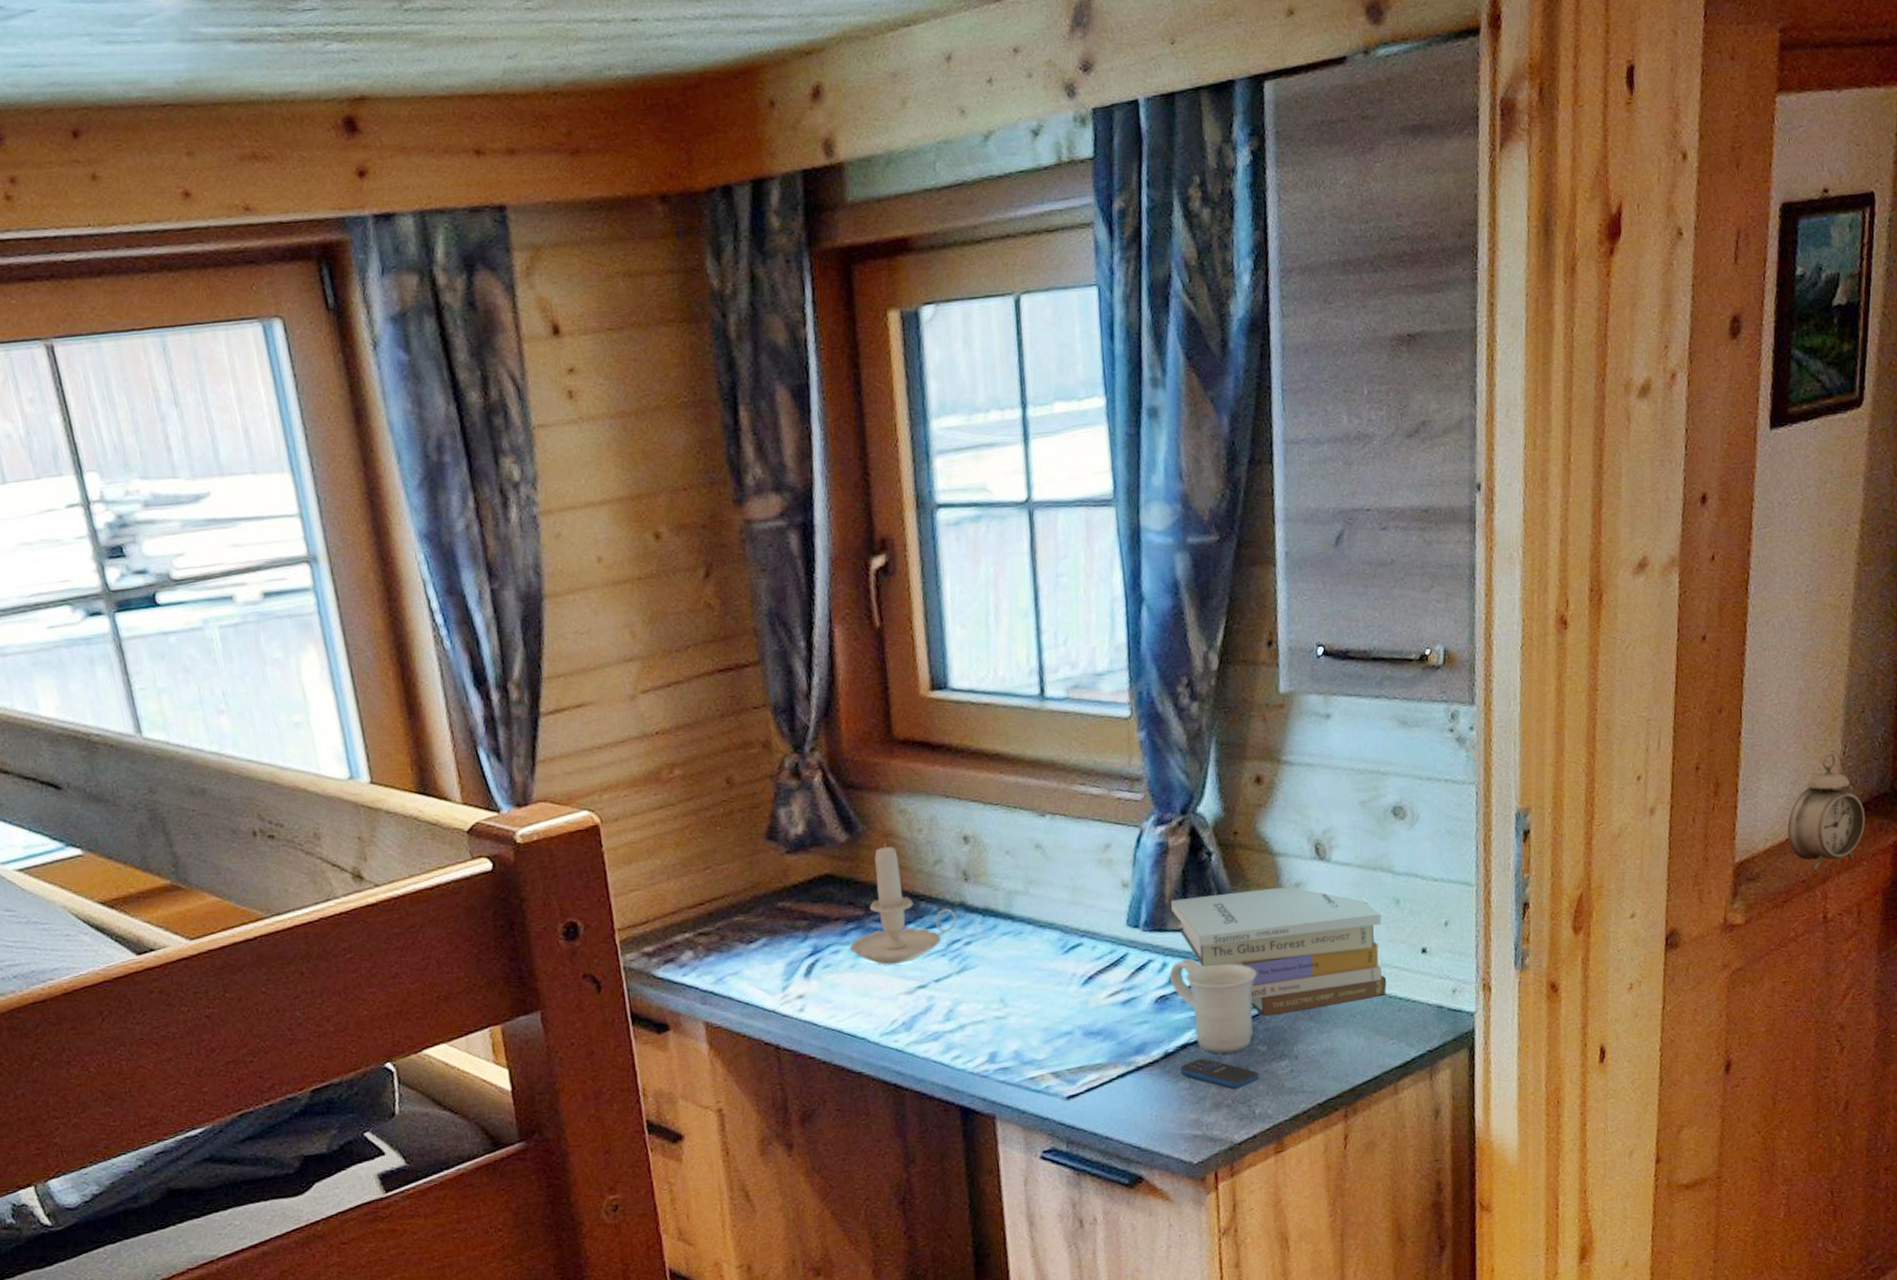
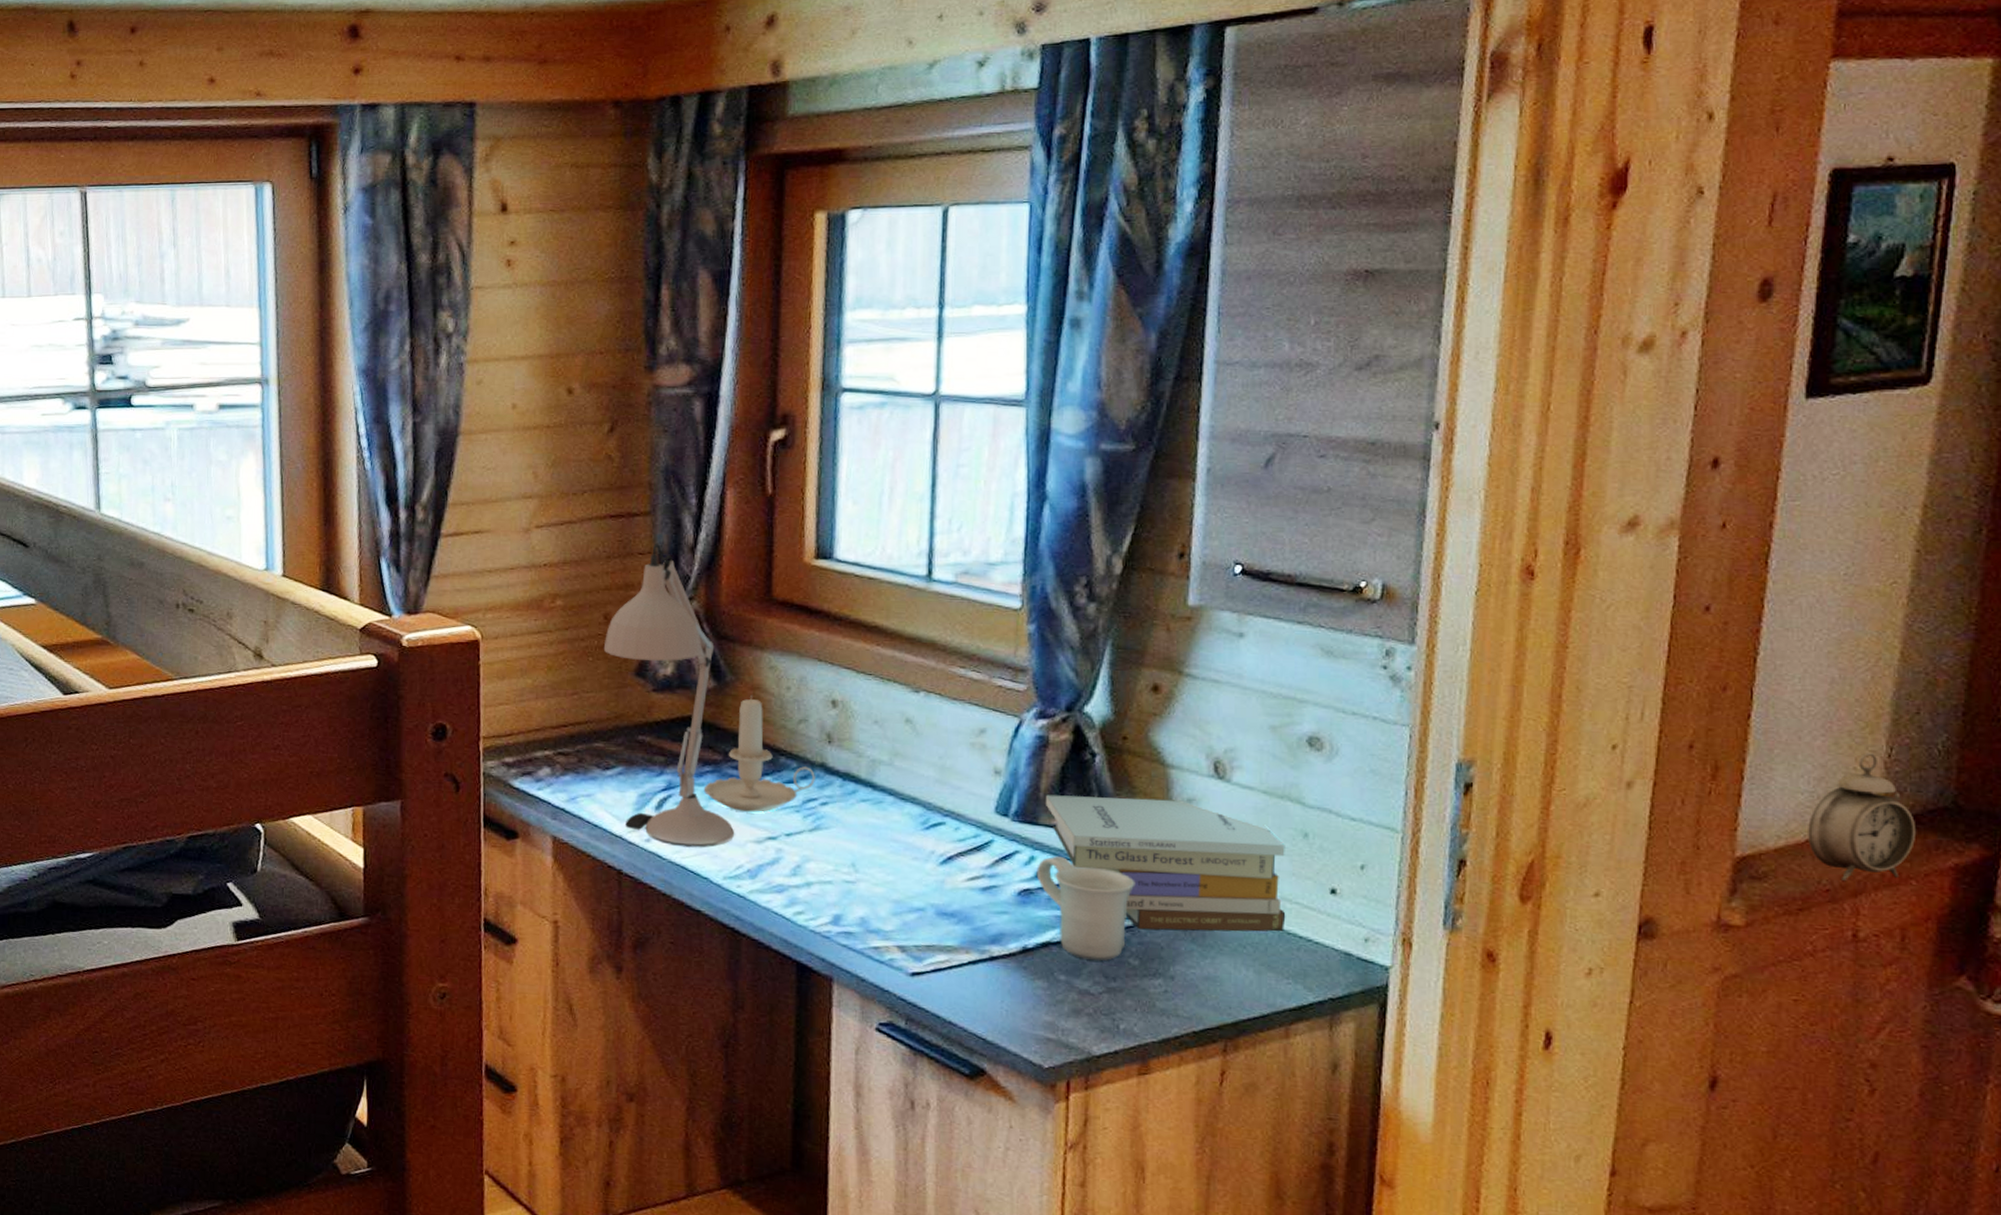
desk lamp: none [730,694,885,1012] -> present [603,543,734,848]
mobile phone: present [1179,1058,1260,1089] -> none [1038,960,1128,999]

